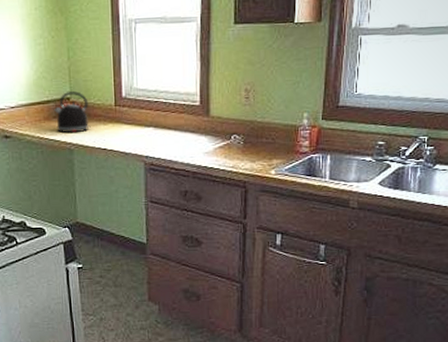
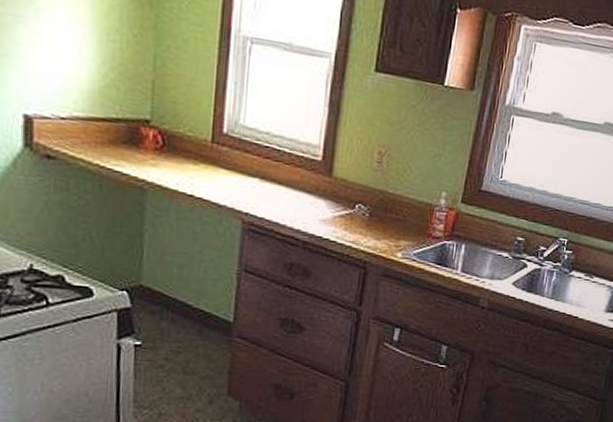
kettle: present [53,90,91,133] -> none [123,111,176,169]

